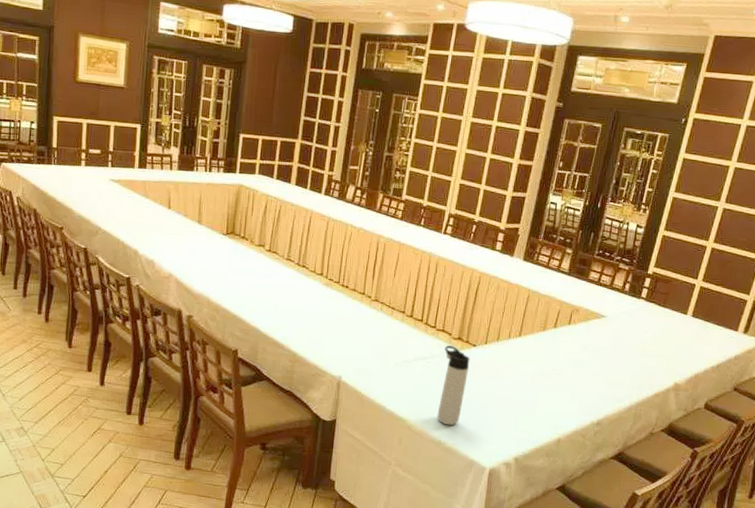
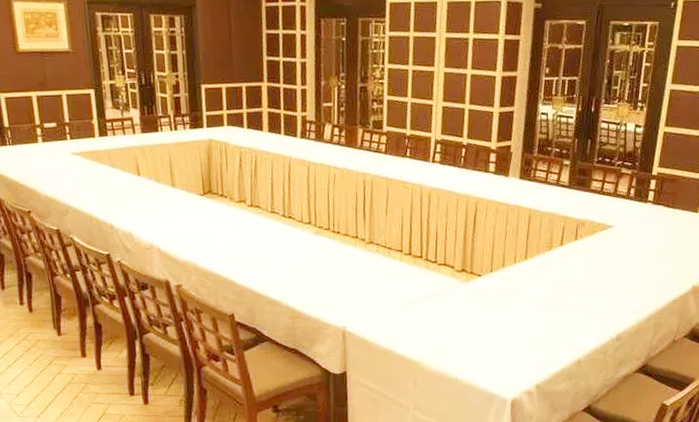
thermos bottle: present [437,345,470,426] -> none [449,279,477,362]

